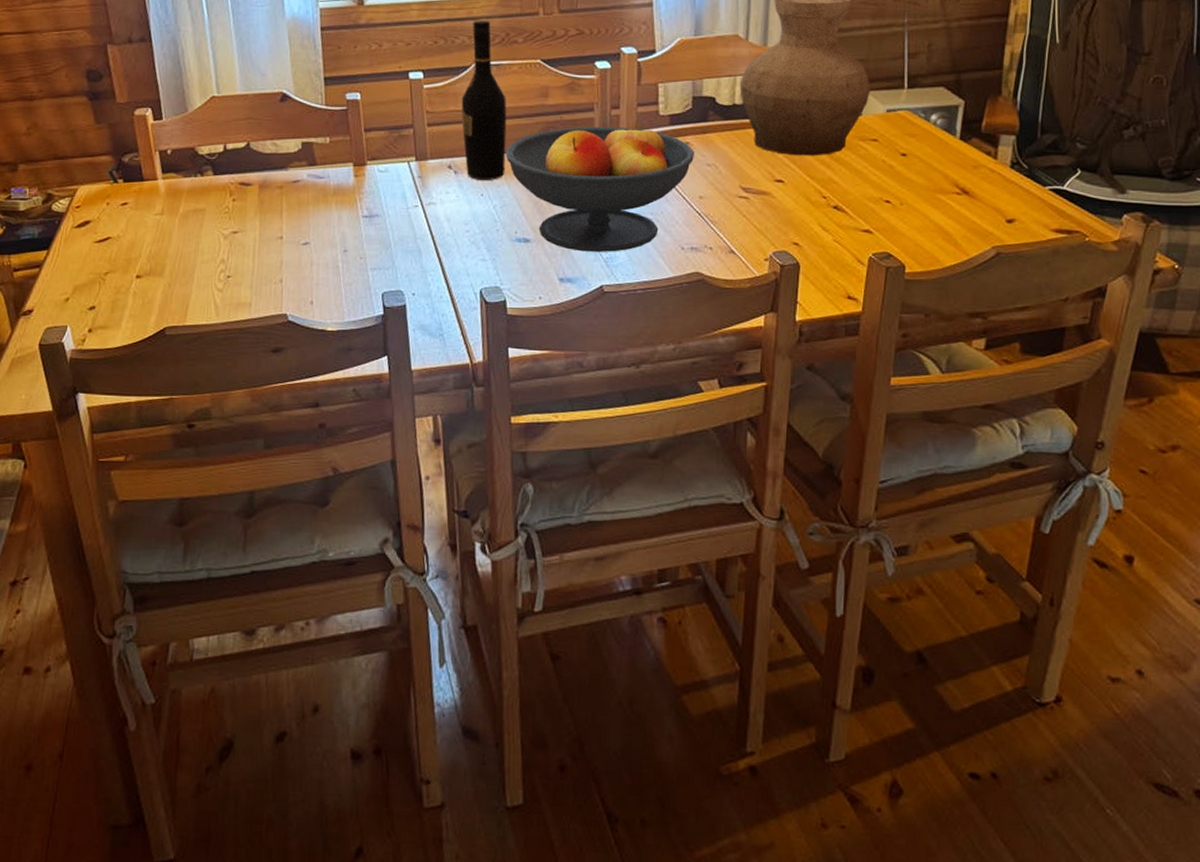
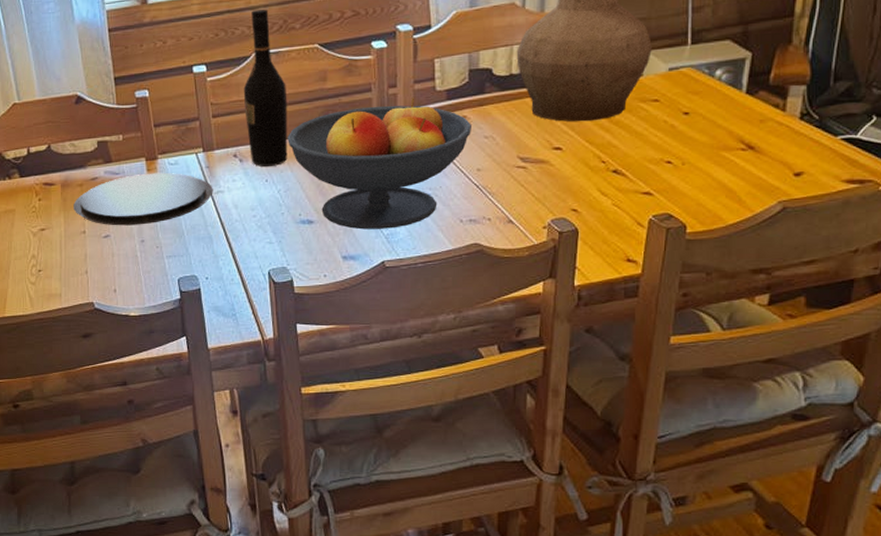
plate: none [271,179,425,234] -> present [73,172,213,226]

